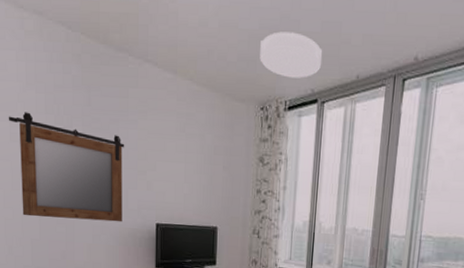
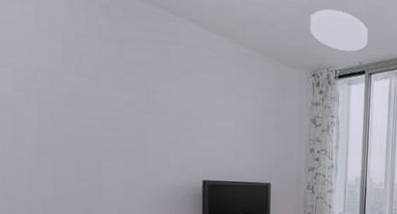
mirror: present [8,112,125,222] -> none [9,59,165,180]

